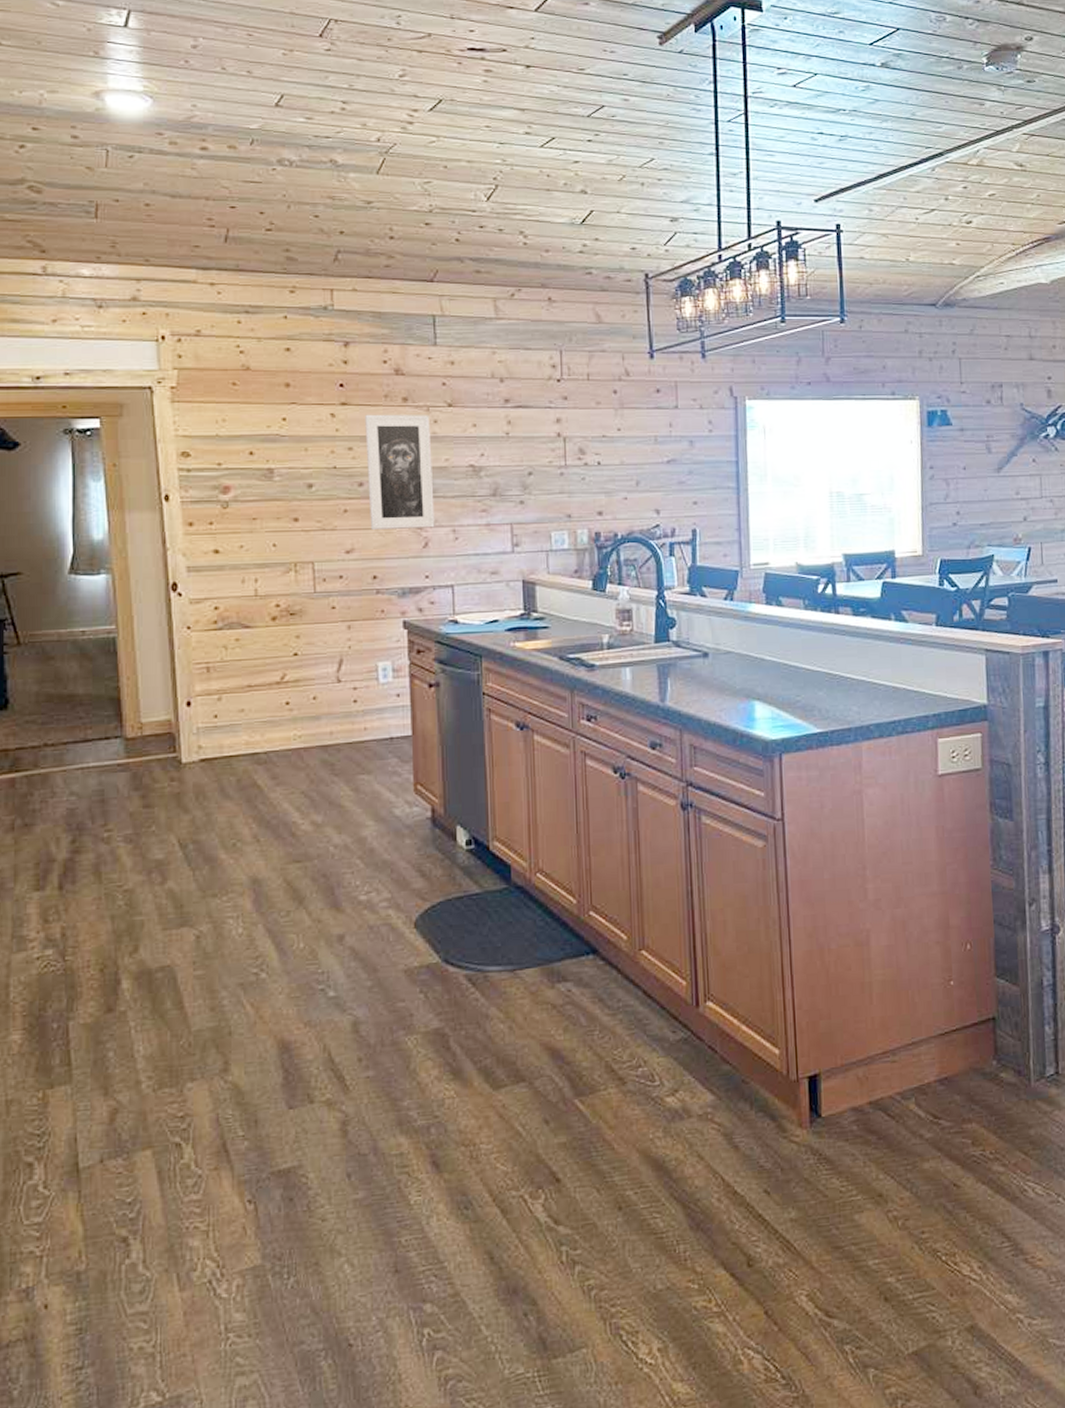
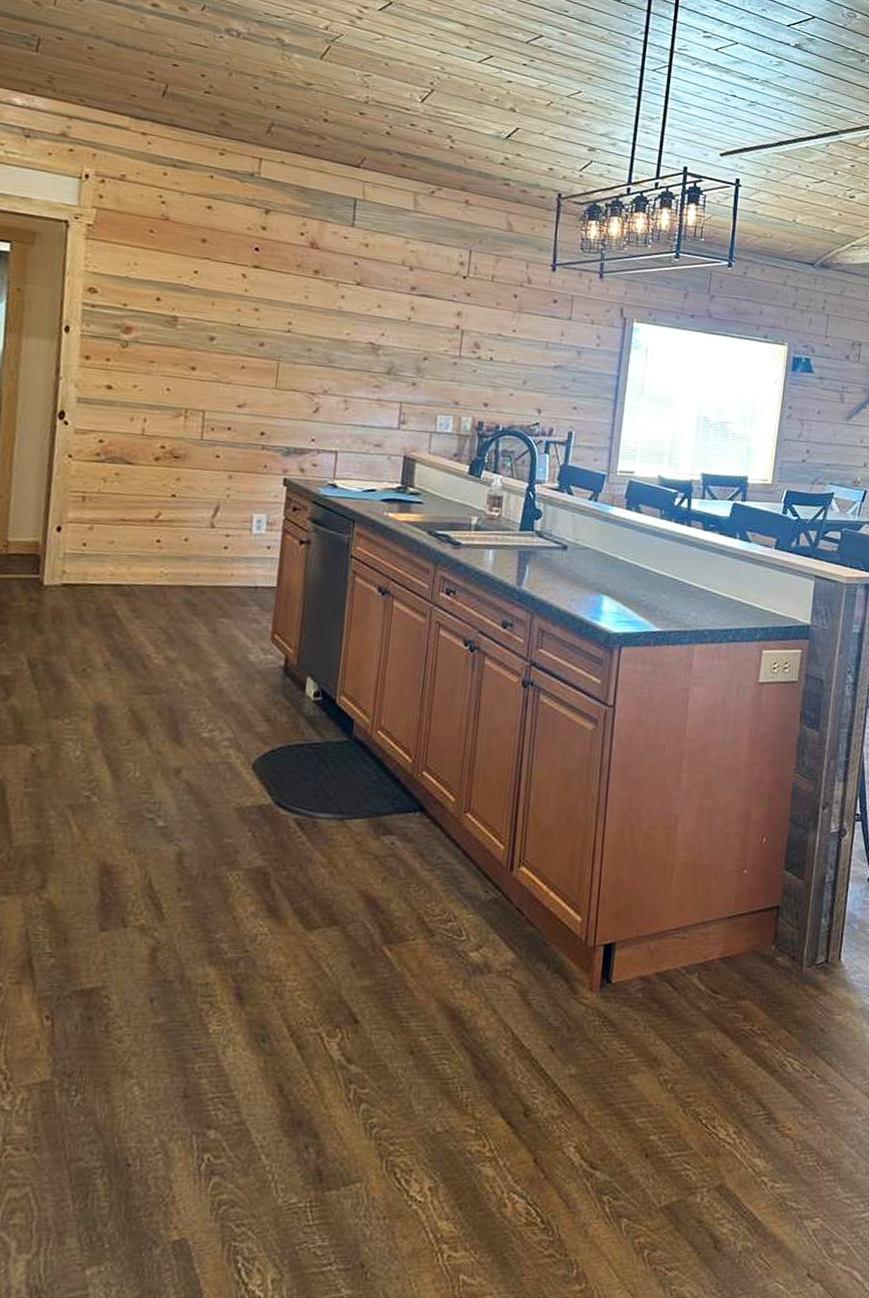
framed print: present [365,414,435,530] -> none [265,280,338,395]

